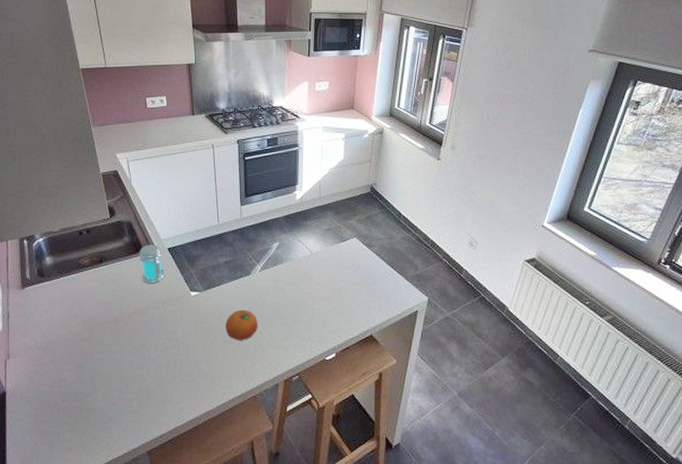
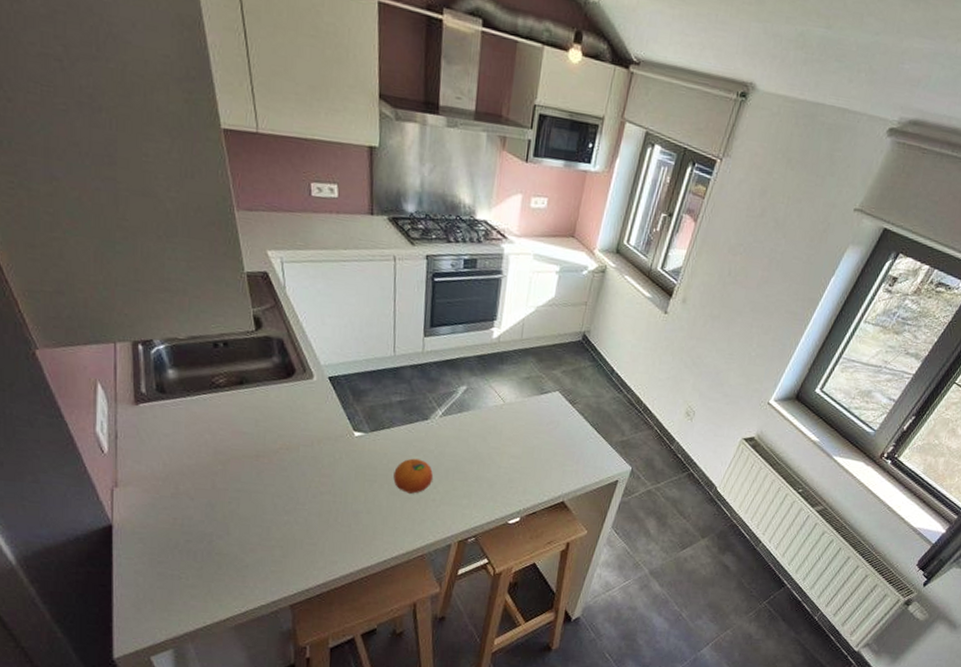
jar: present [139,244,164,283] -> none [290,369,322,417]

